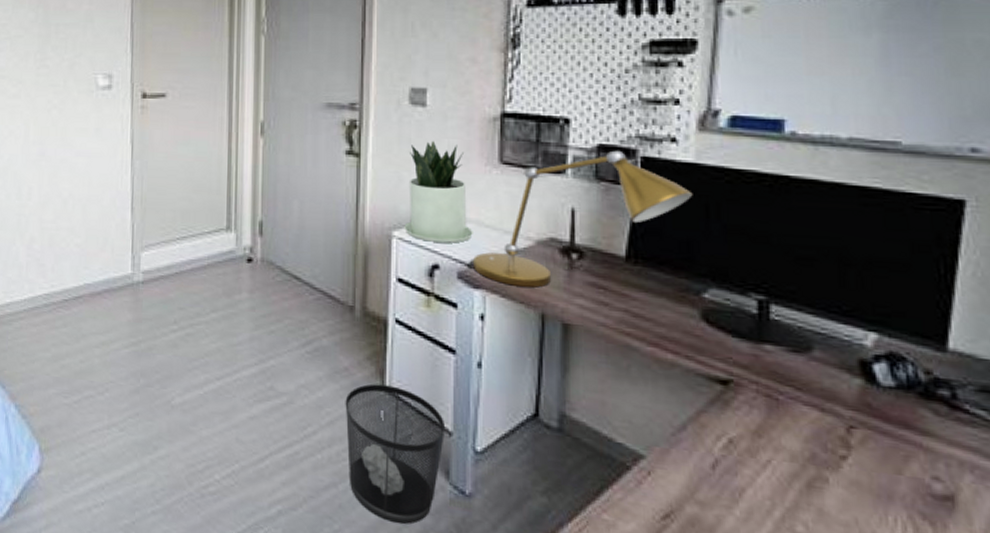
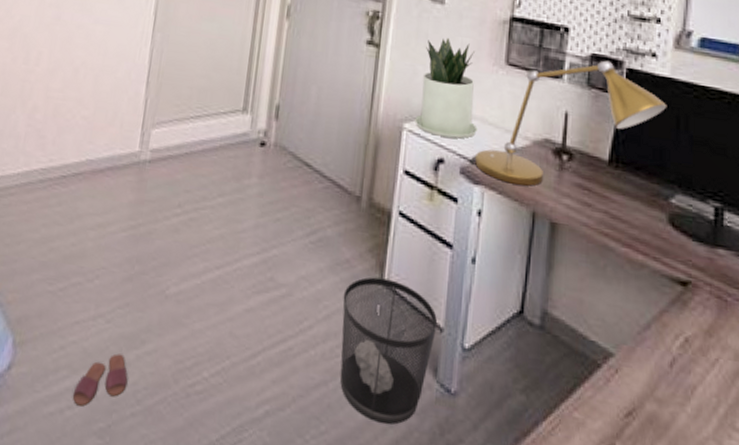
slippers: none [97,458,145,505] -> present [72,353,128,406]

